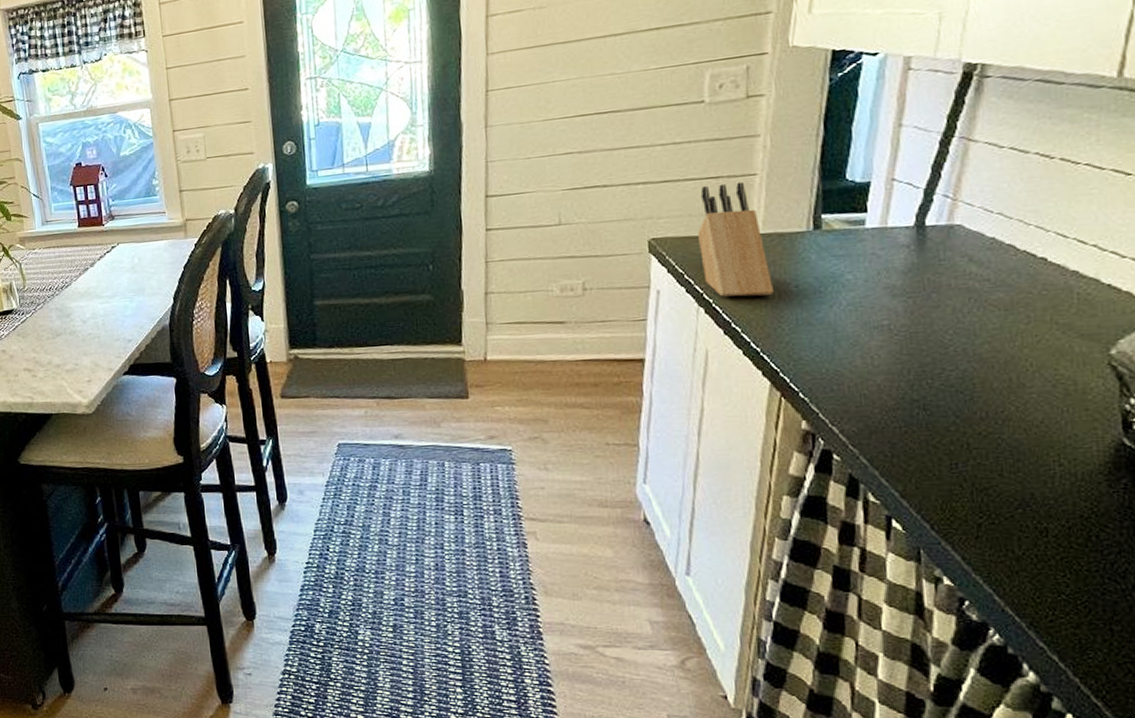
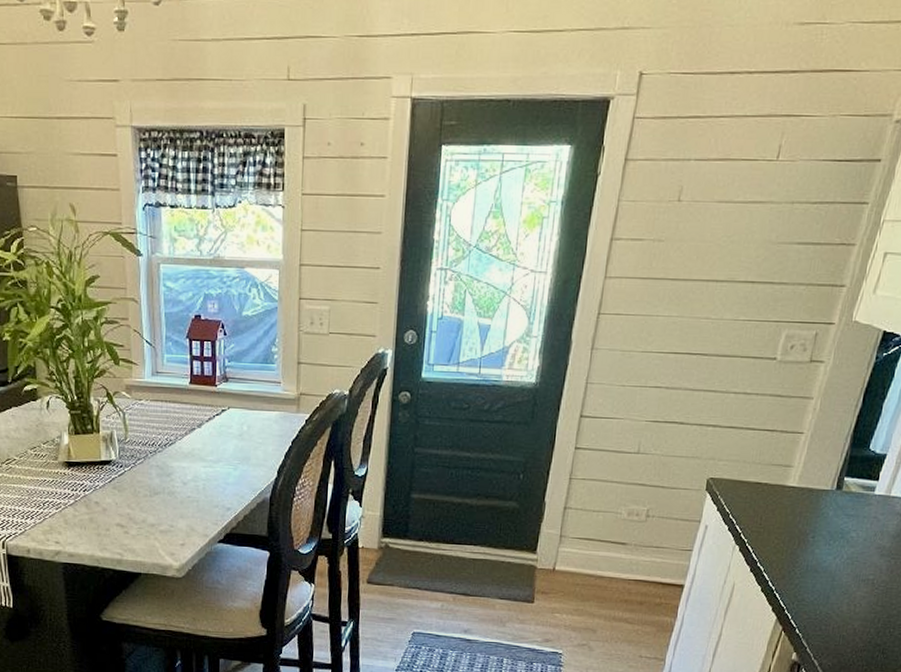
knife block: present [698,181,773,297] -> none [745,436,797,542]

